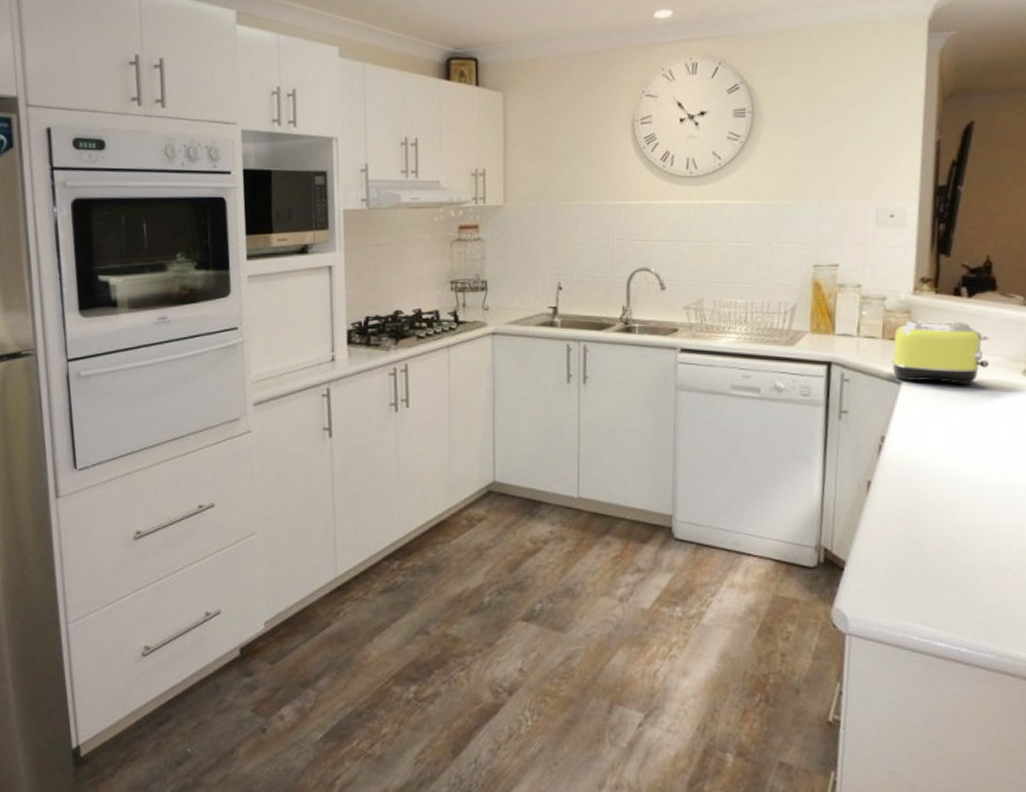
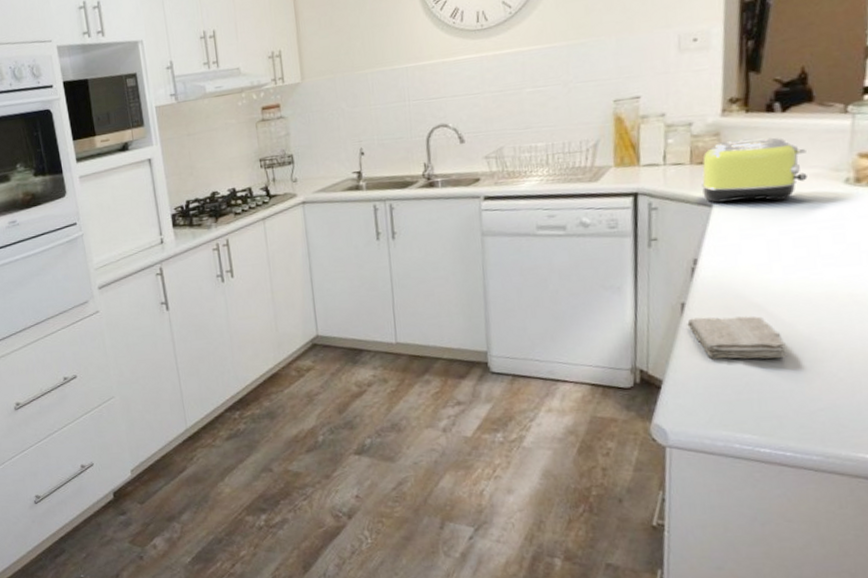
washcloth: none [872,498,965,548] -> present [687,316,787,359]

